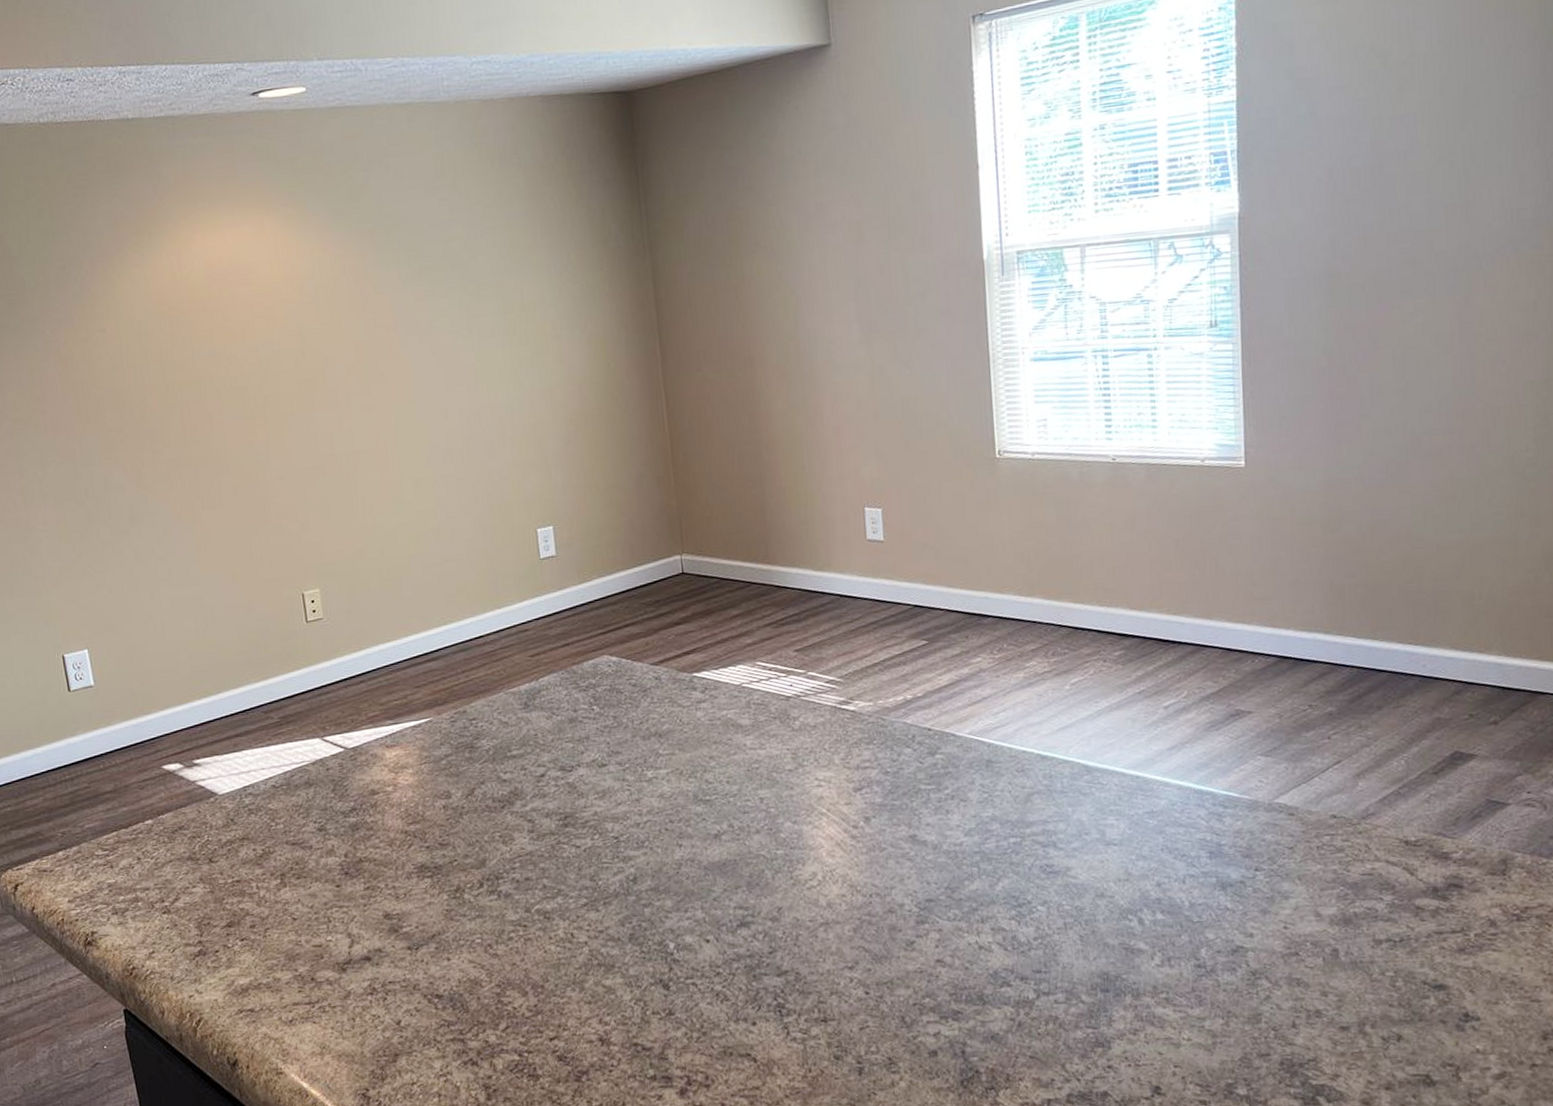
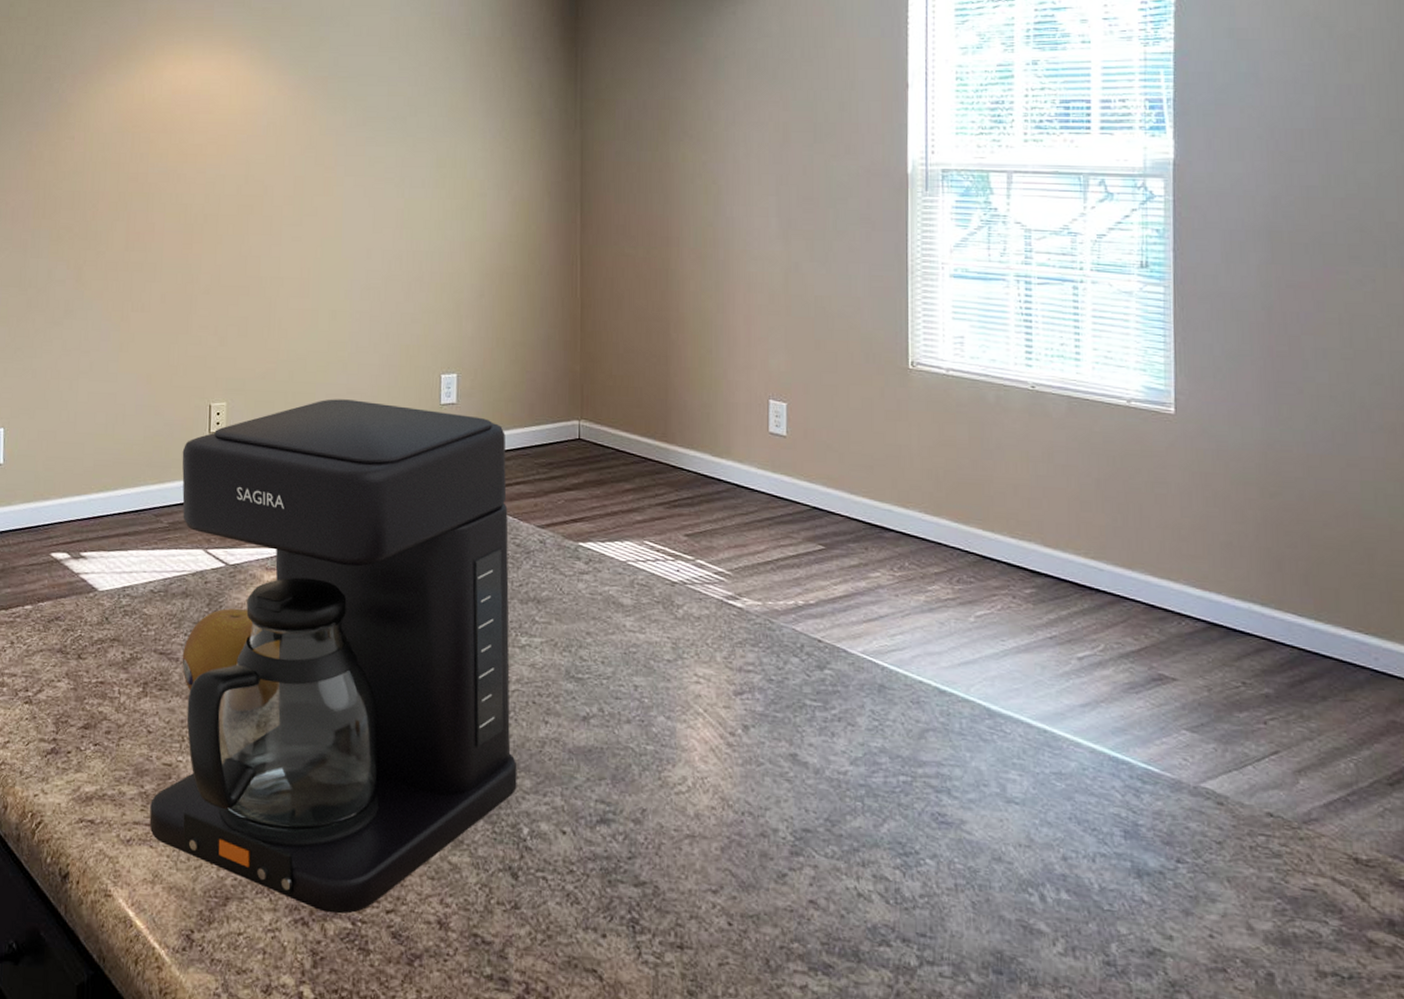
coffee maker: none [281,566,659,1050] -> present [149,399,517,914]
fruit: none [315,789,382,875] -> present [182,608,252,691]

